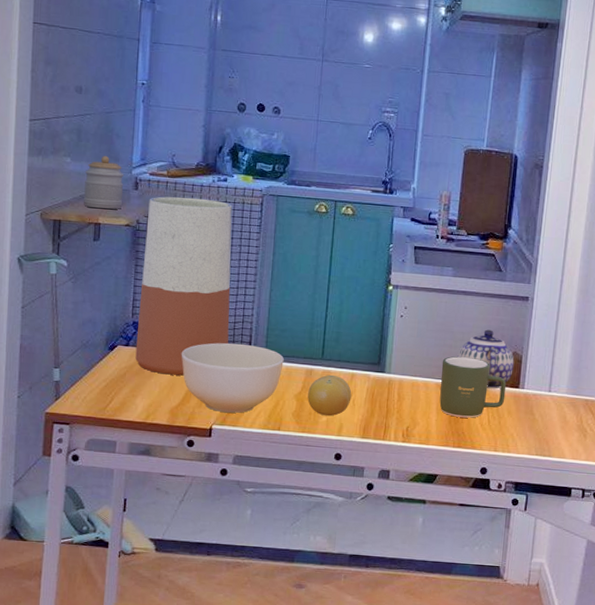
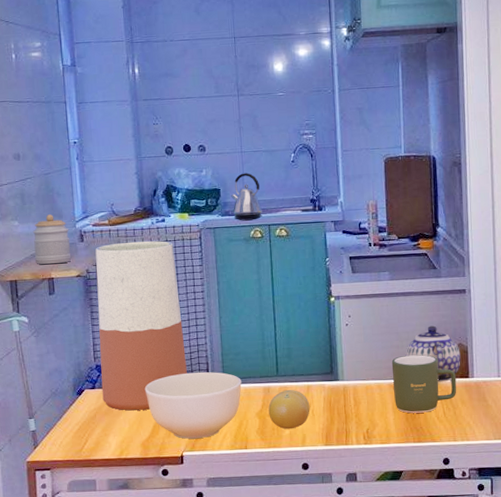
kettle: none [300,142,332,194] -> present [231,172,263,221]

